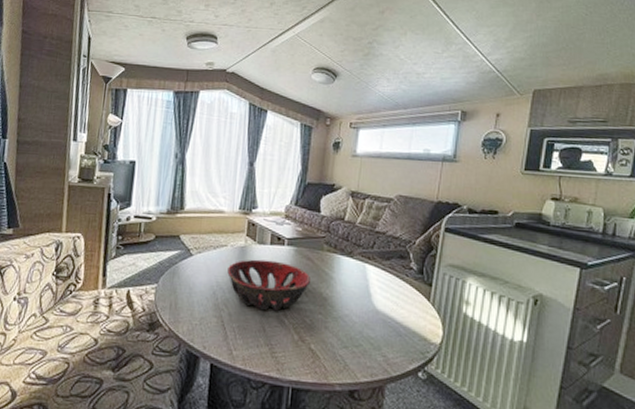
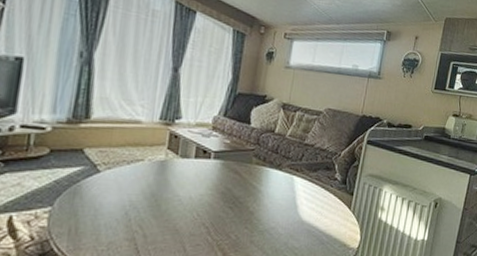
decorative bowl: present [227,259,312,311] -> none [143,174,238,230]

